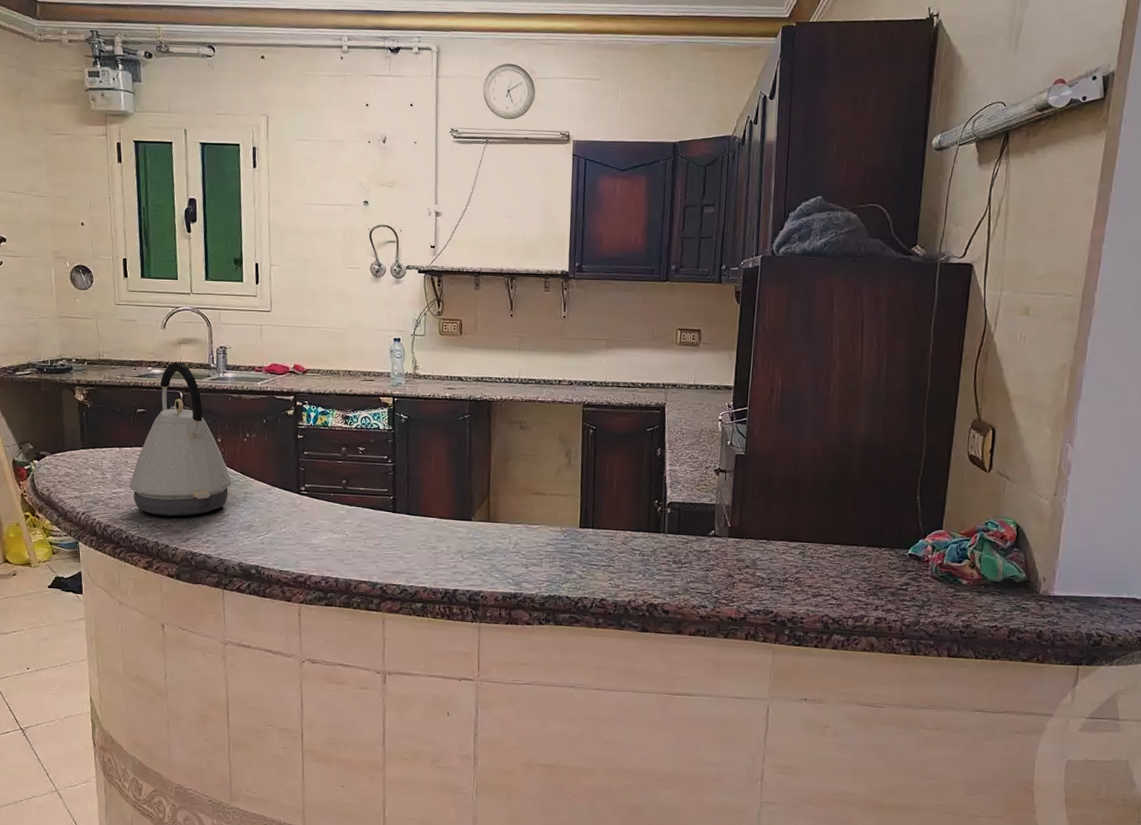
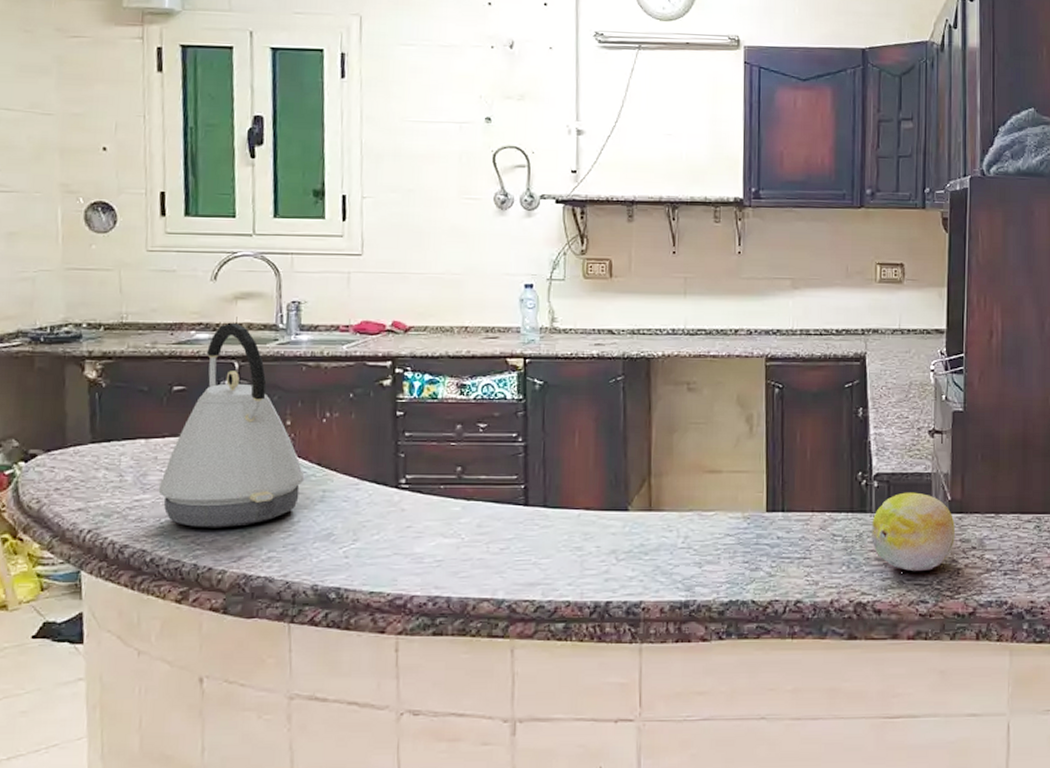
fruit: none [663,518,733,583] -> present [871,492,955,572]

